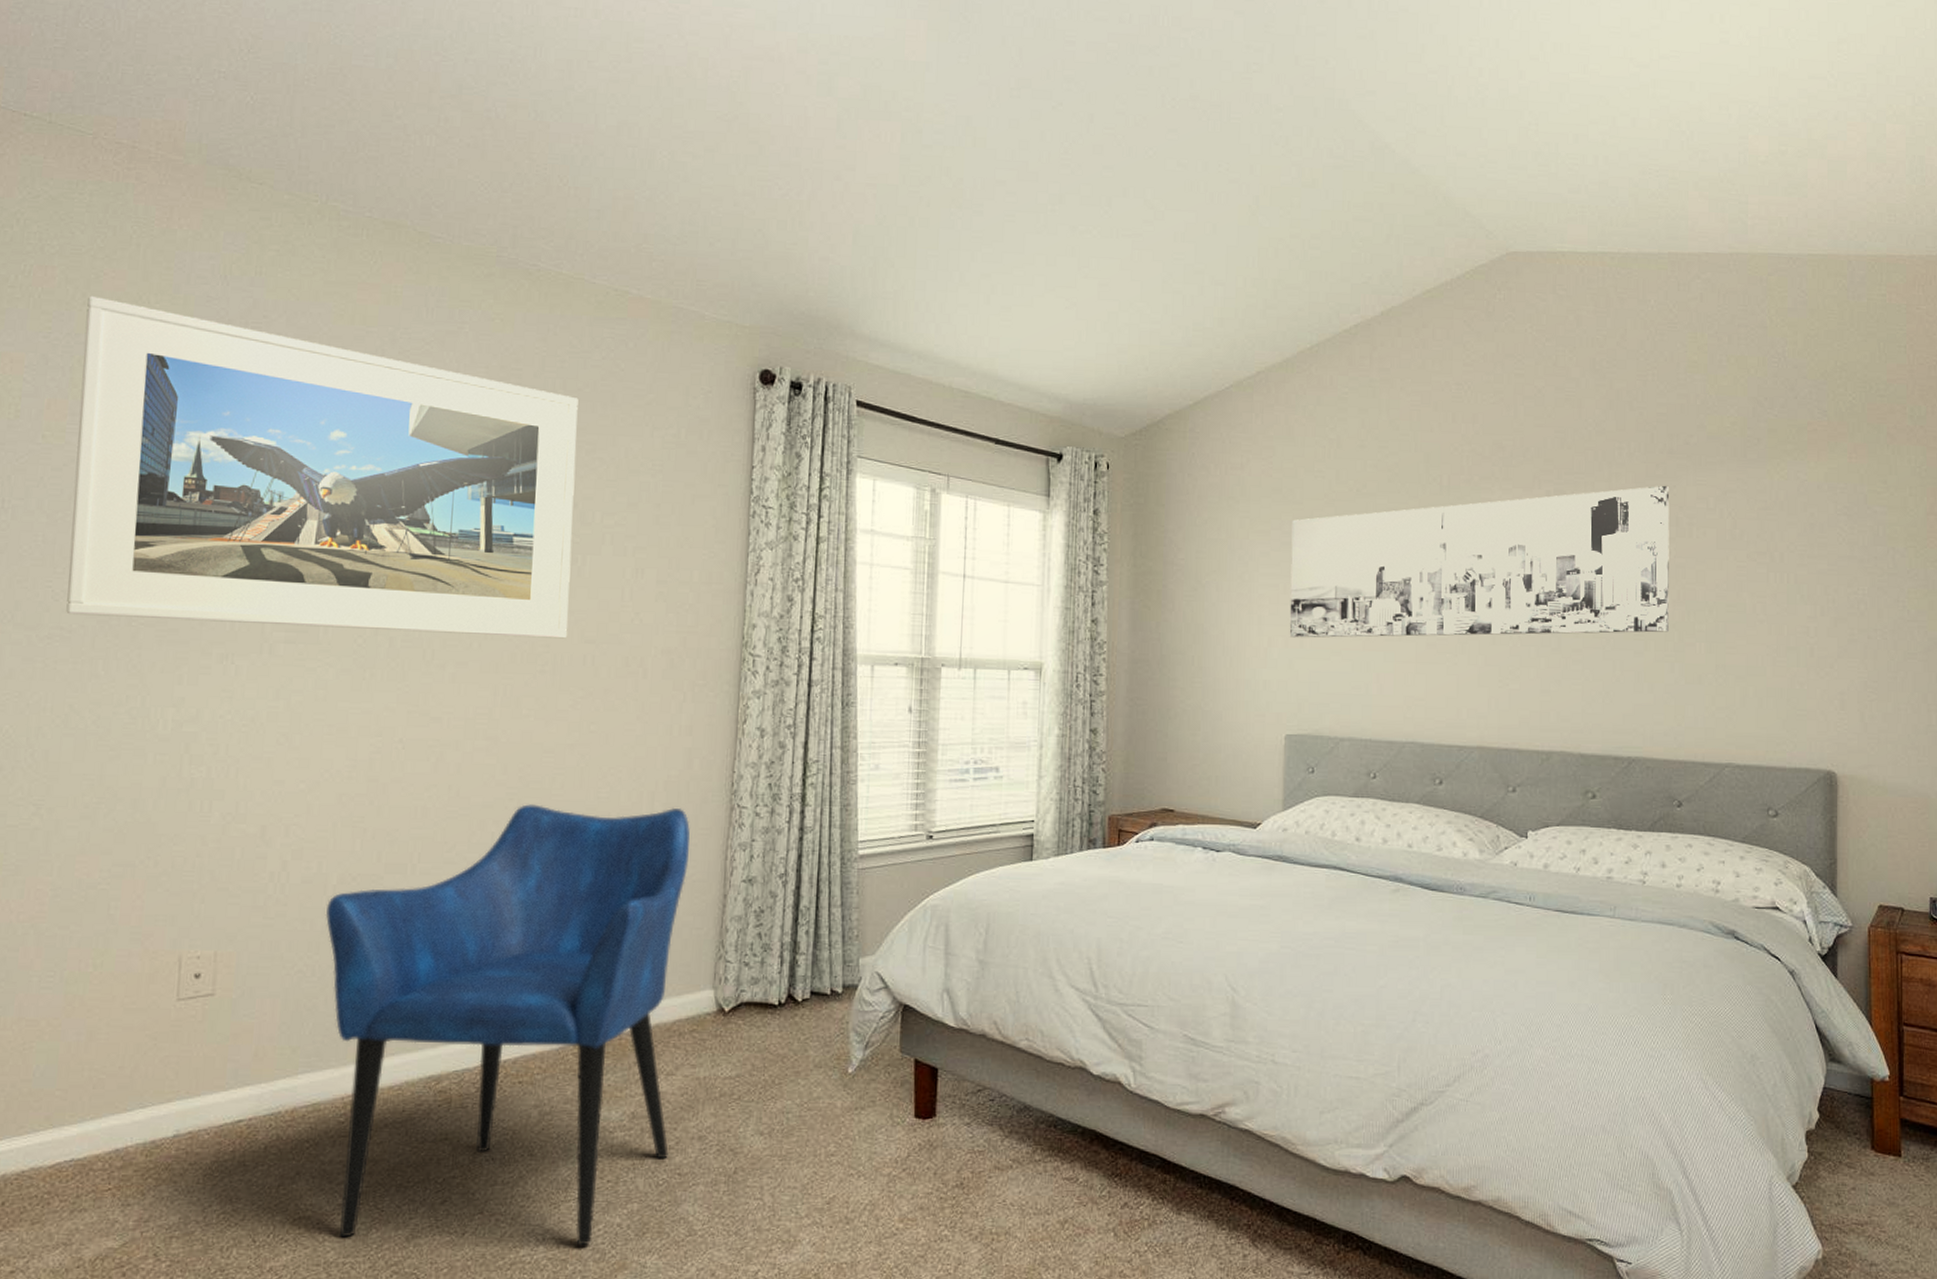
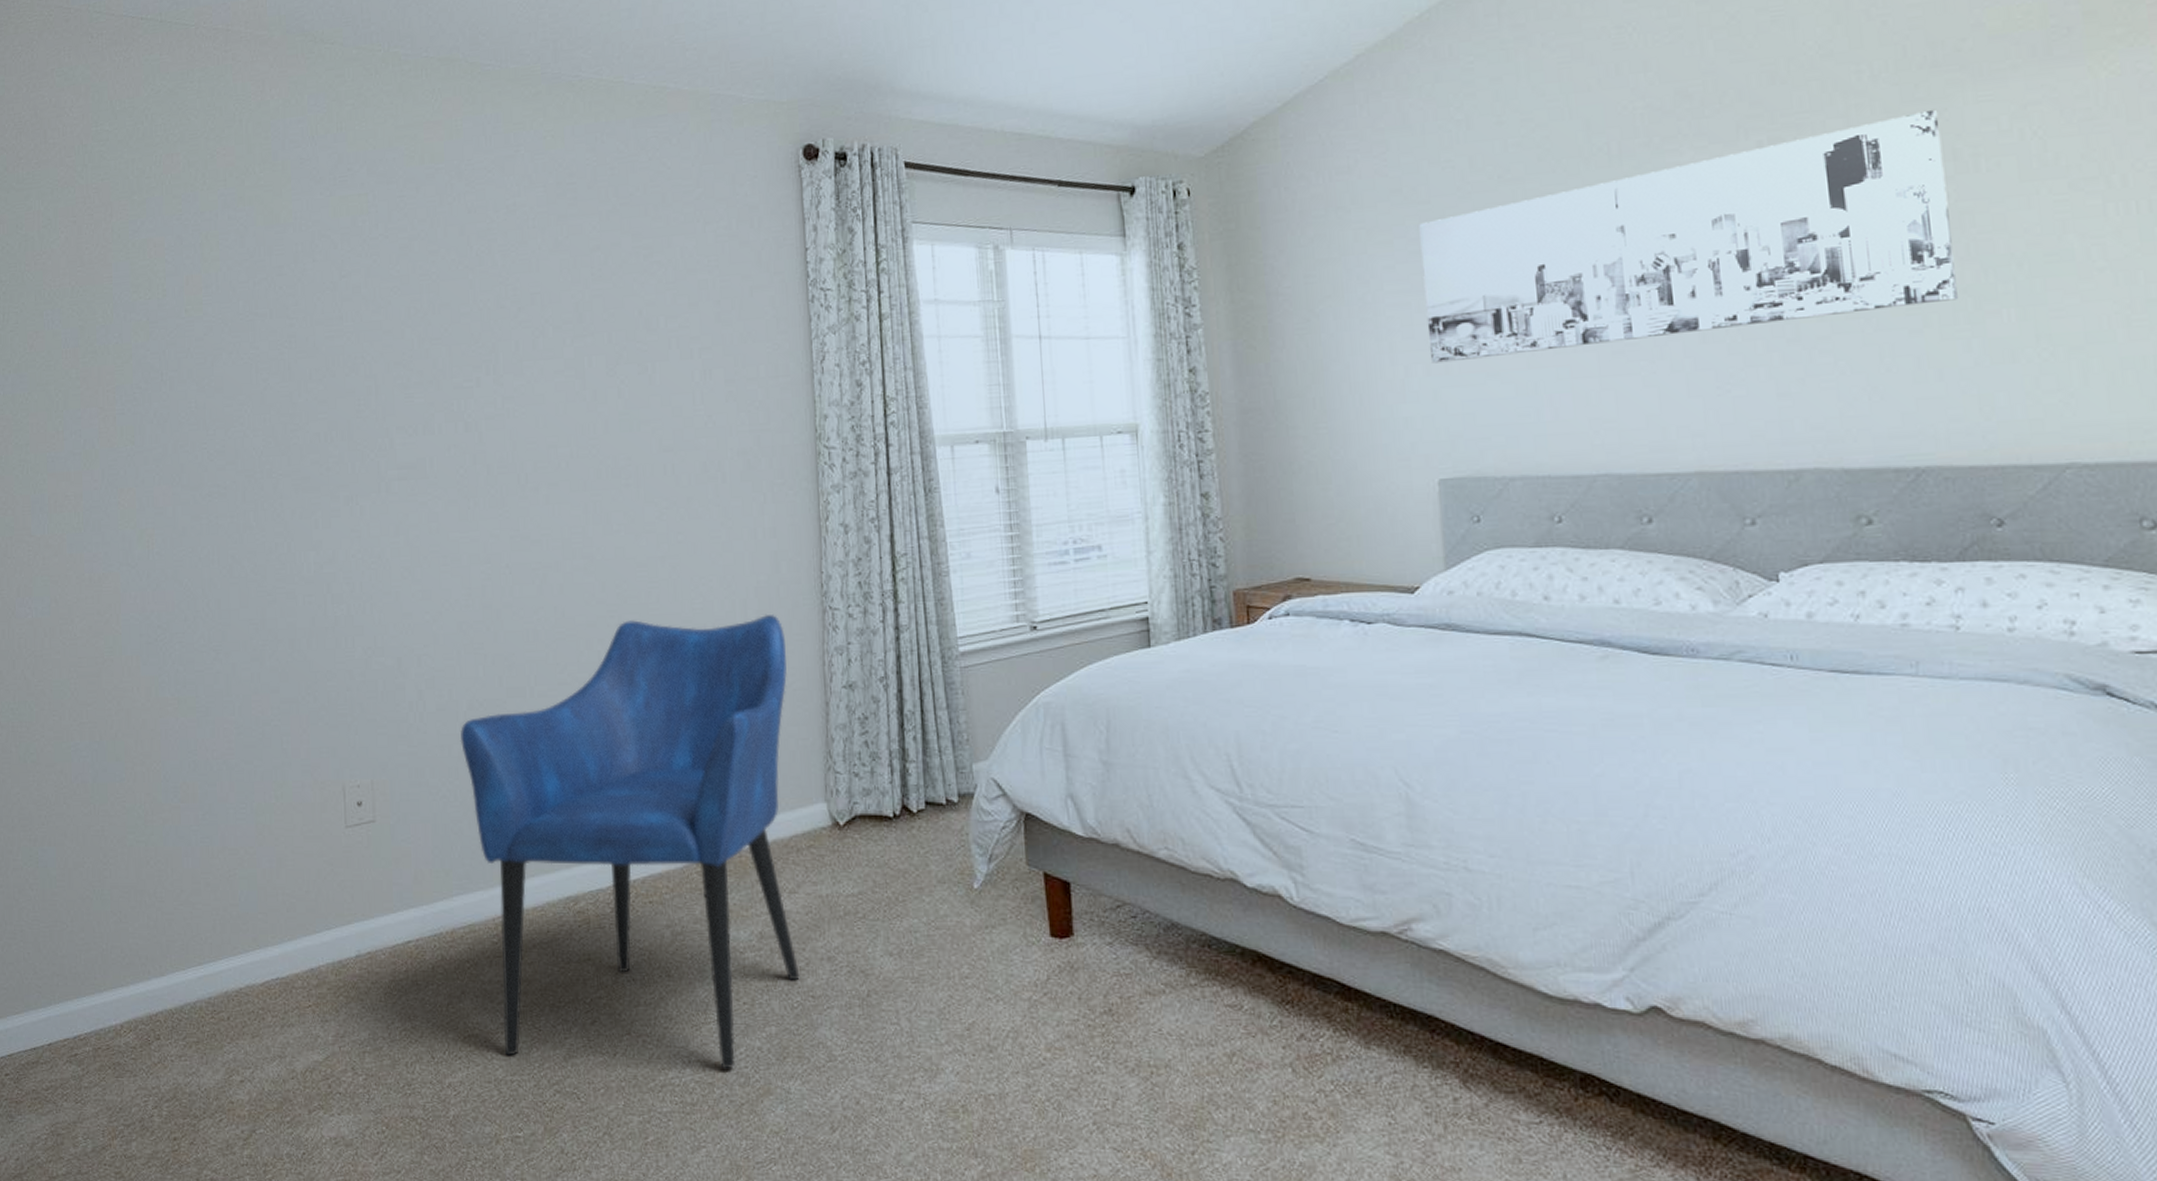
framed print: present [66,295,578,639] -> none [207,174,647,472]

